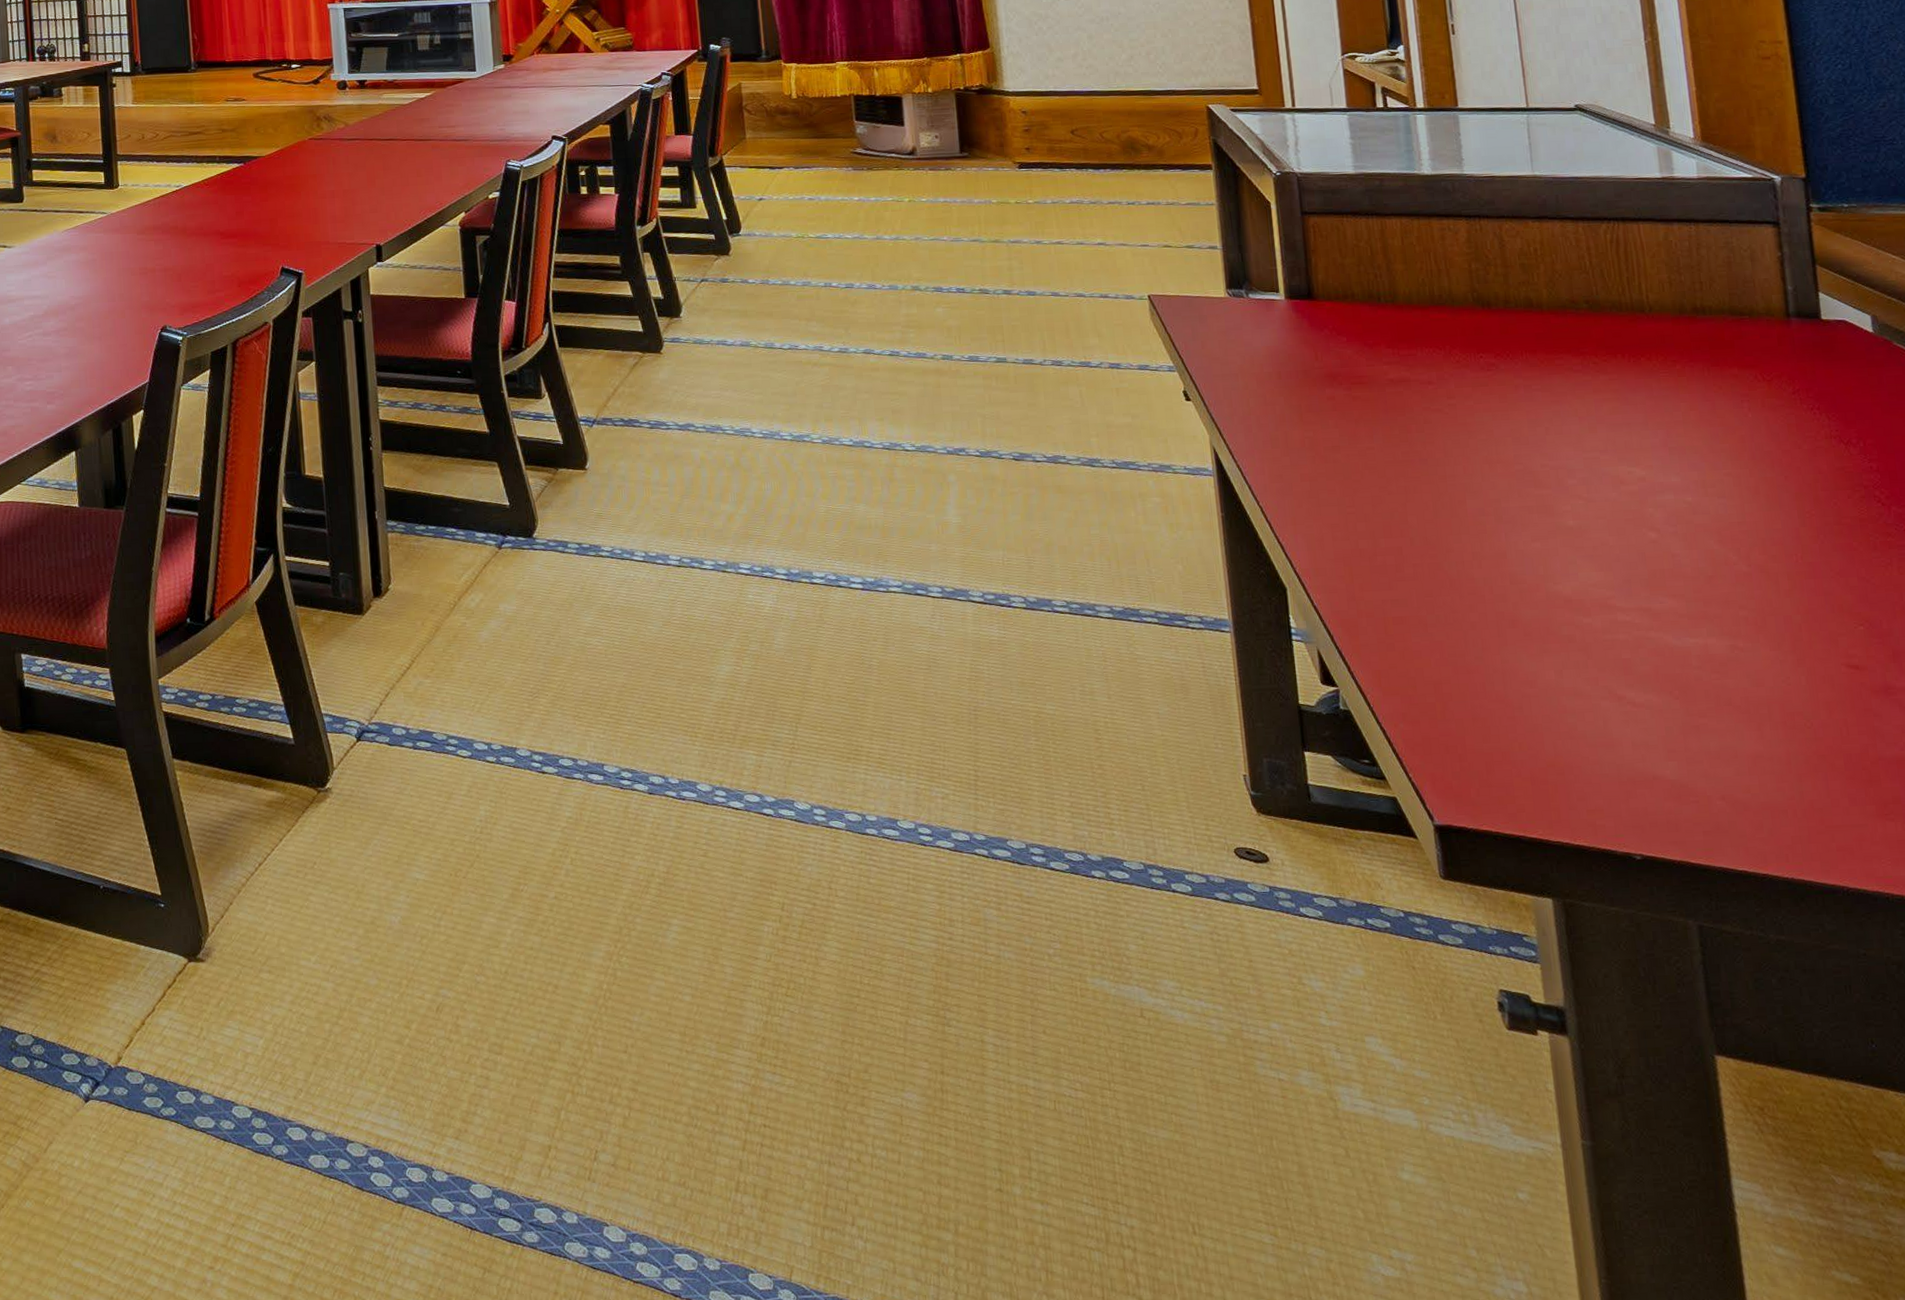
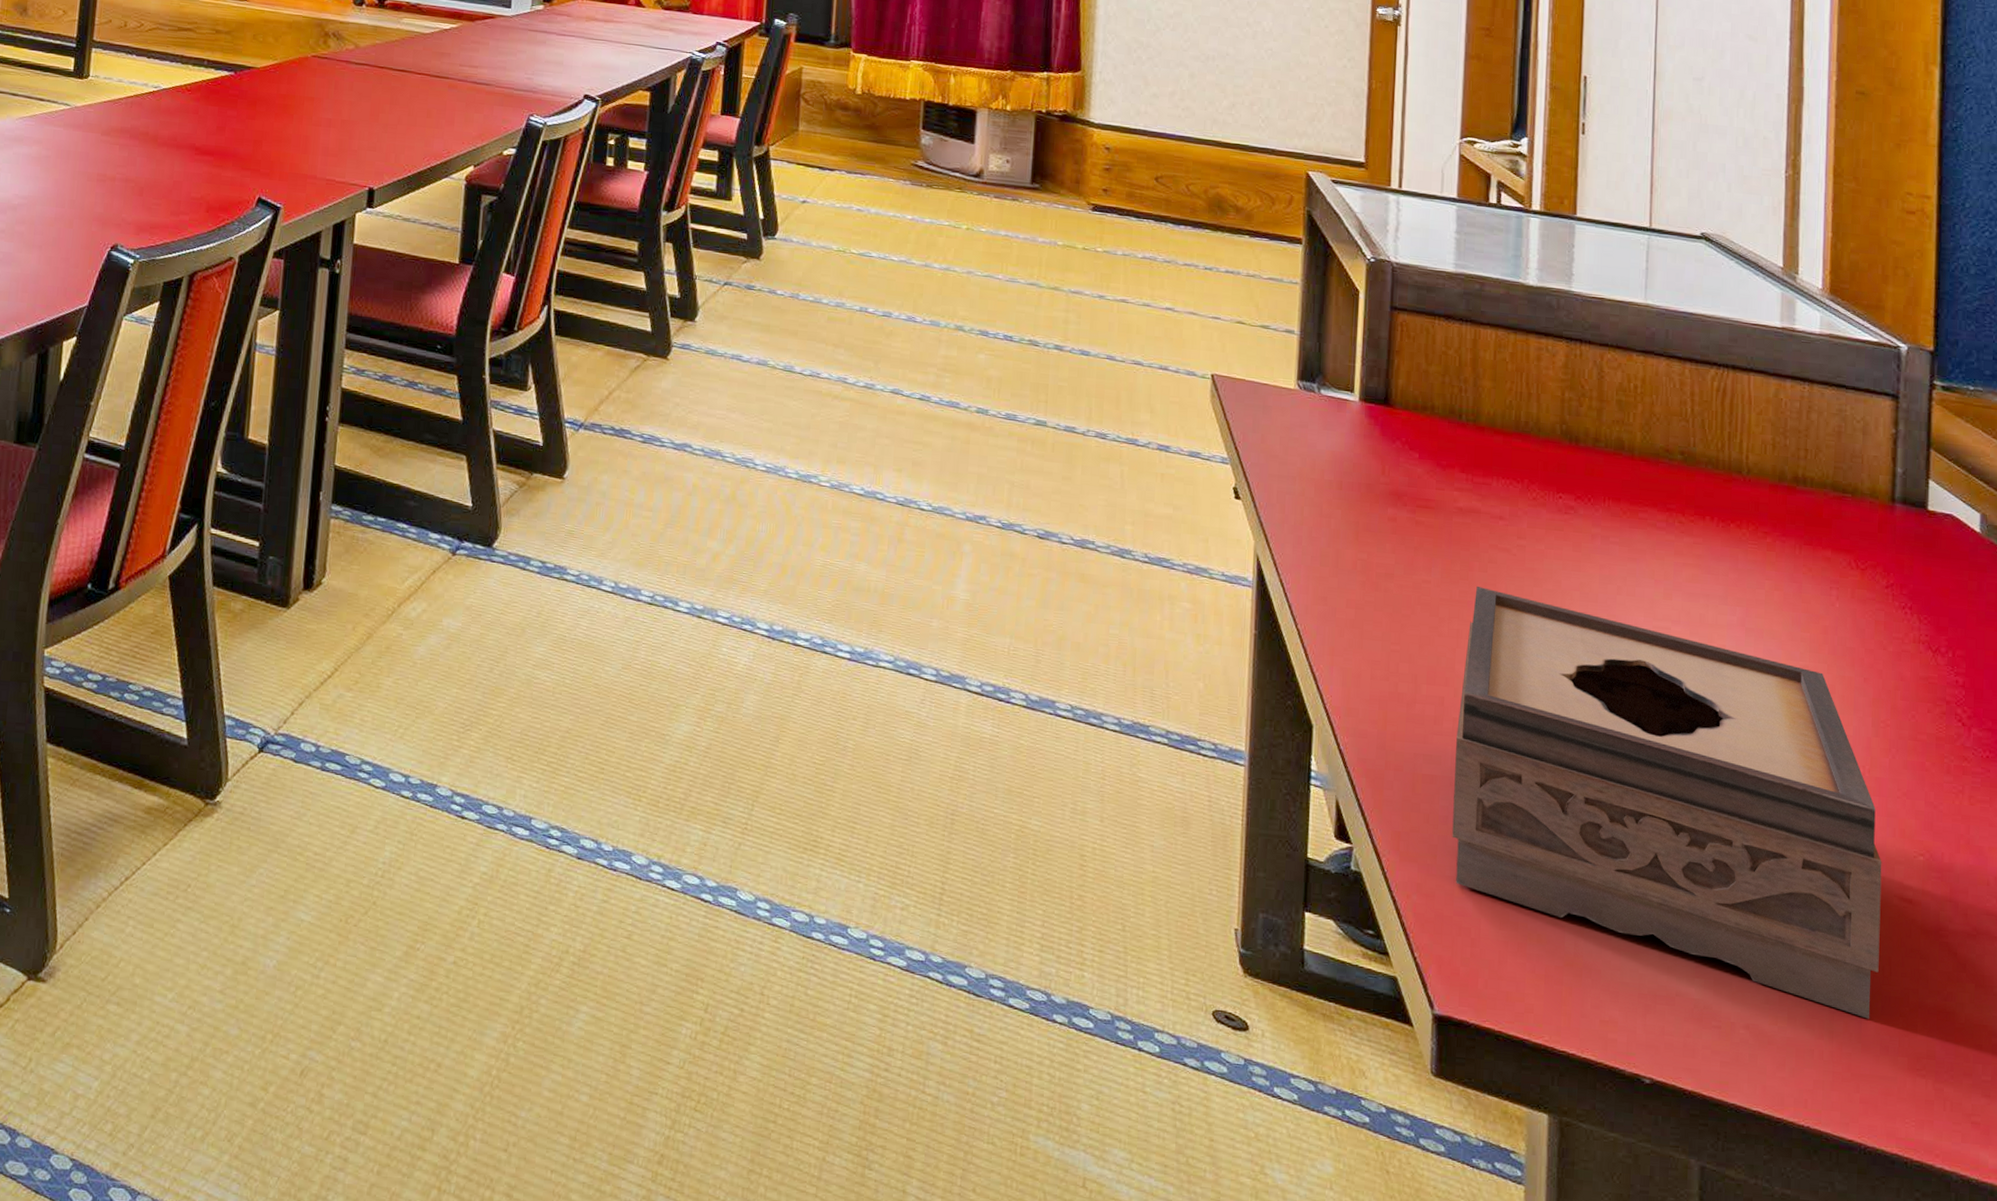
tissue box: none [1415,446,1837,776] -> present [1452,587,1882,1019]

